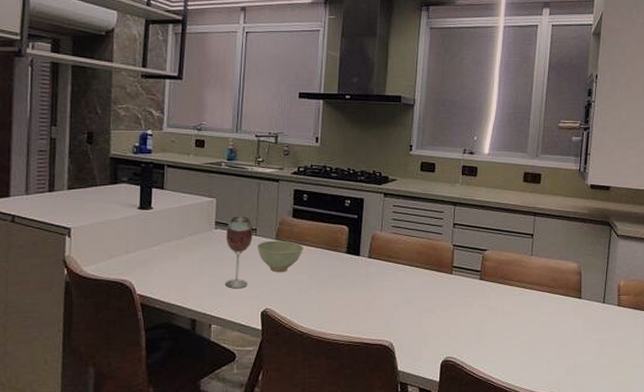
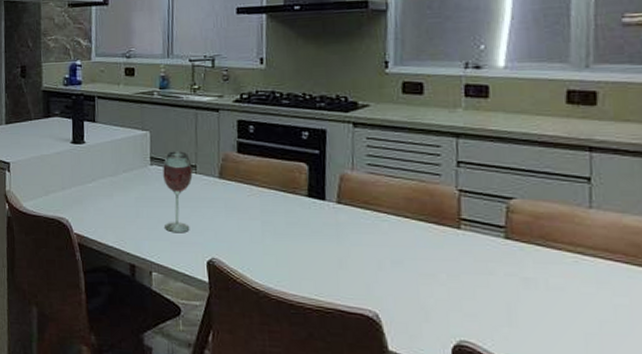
bowl: present [257,240,303,272] -> none [197,179,253,216]

